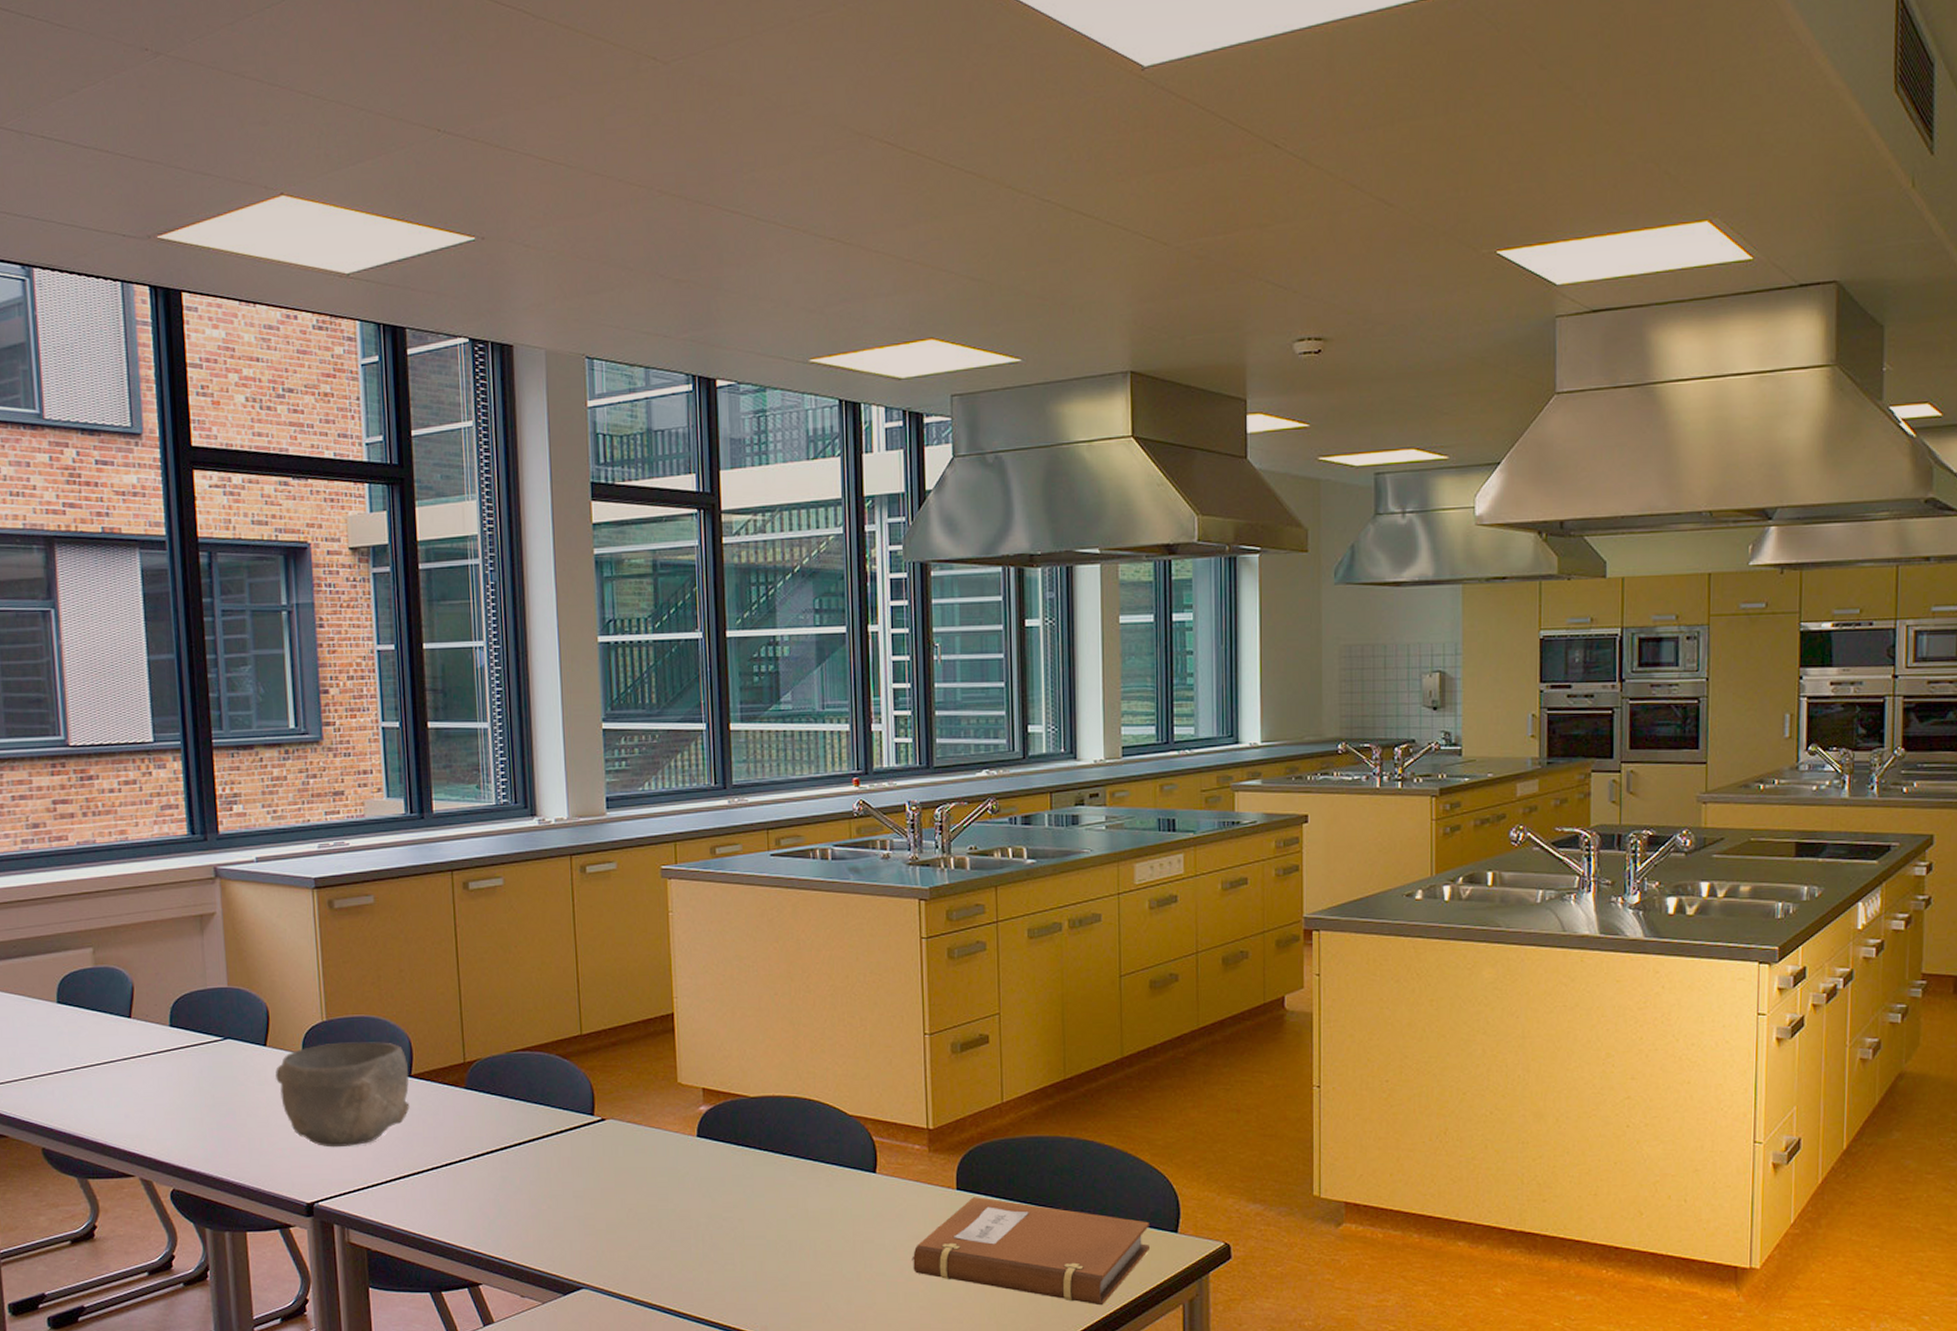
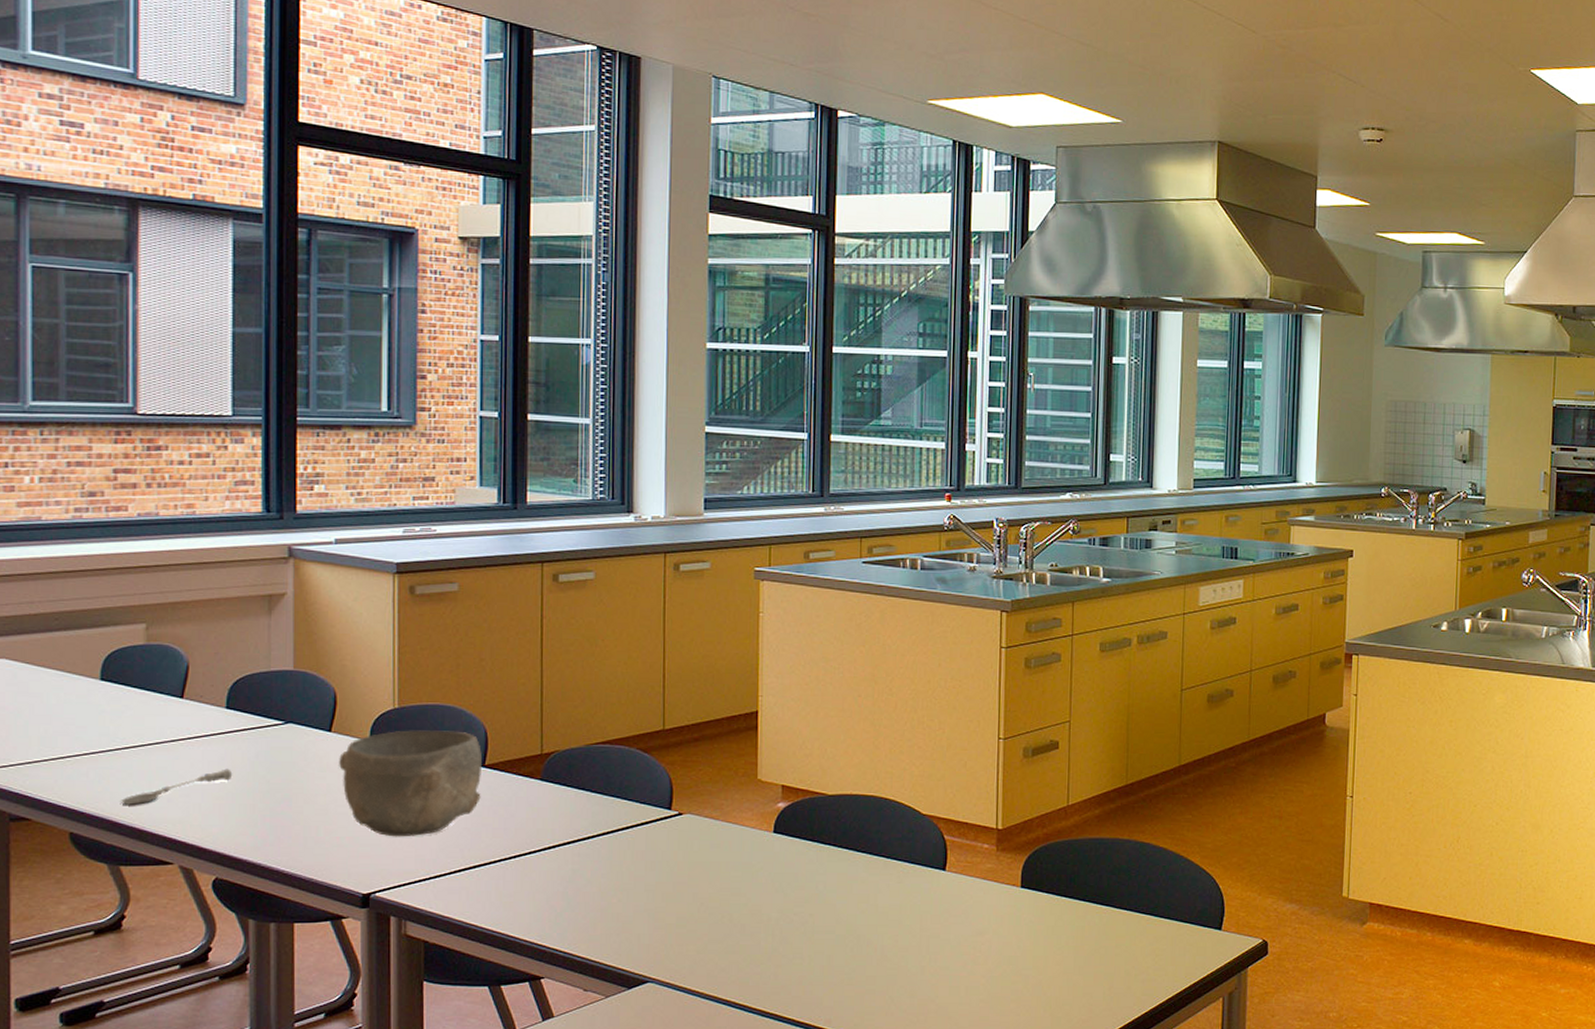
soupspoon: none [84,1084,181,1121] -> present [121,768,233,805]
notebook: present [912,1197,1149,1306] -> none [975,895,1196,999]

